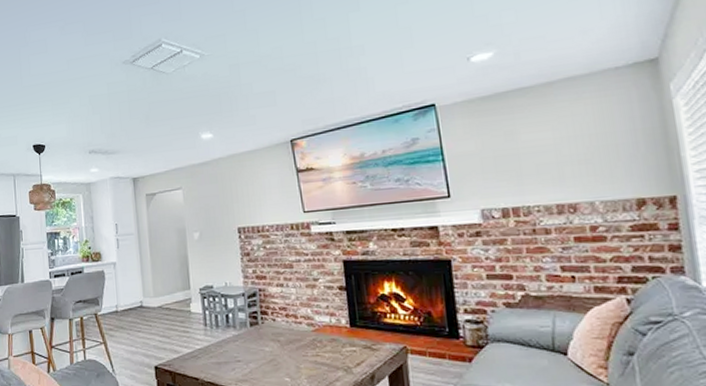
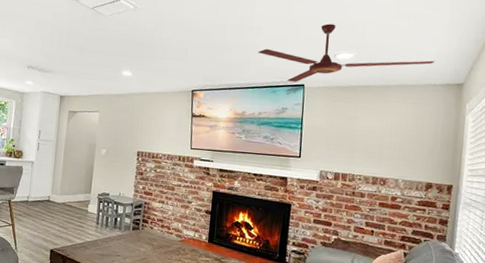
ceiling fan: none [365,20,609,105] -> present [258,23,434,82]

